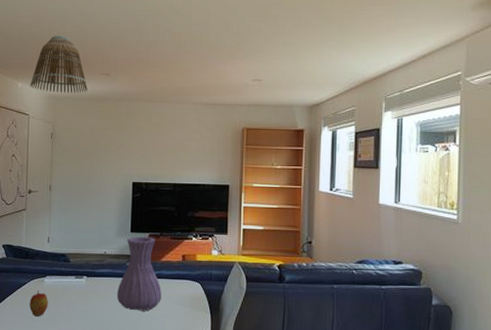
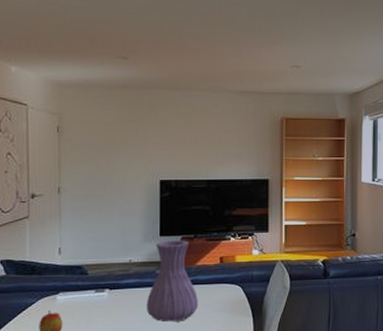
lamp shade: present [29,35,88,93] -> none [26,10,101,79]

